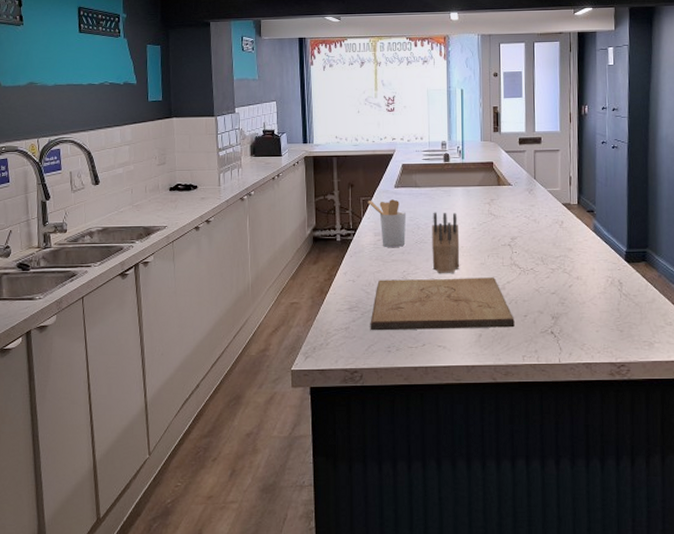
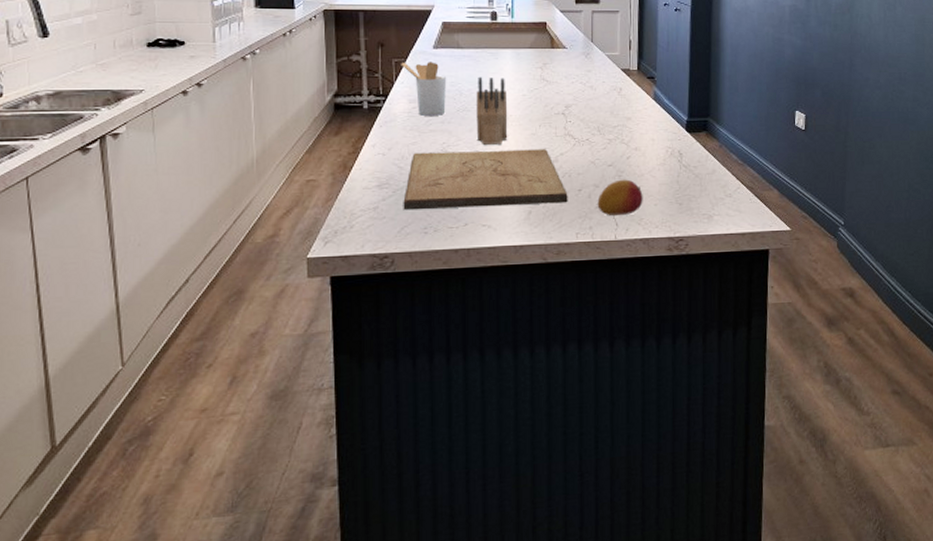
fruit: none [542,306,585,340] -> present [597,179,643,215]

